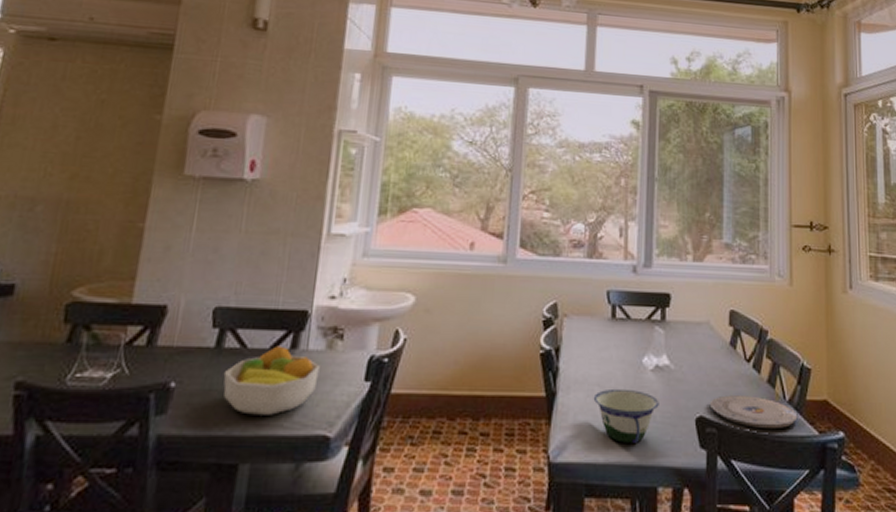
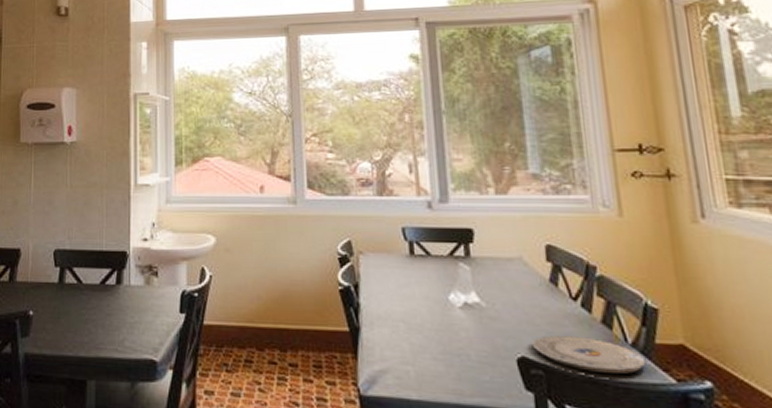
fruit bowl: present [223,346,320,415] -> none [67,281,141,341]
bowl: present [593,388,659,443] -> none [399,325,473,381]

